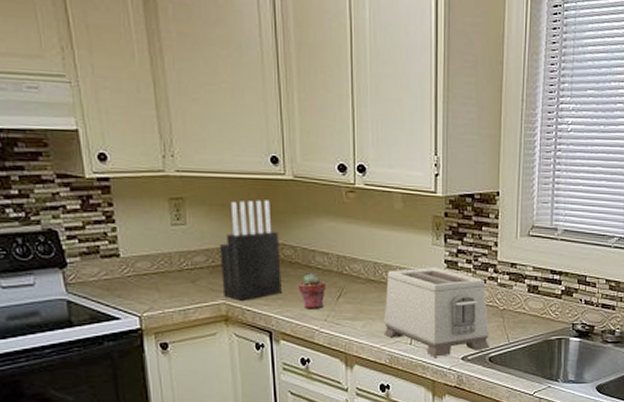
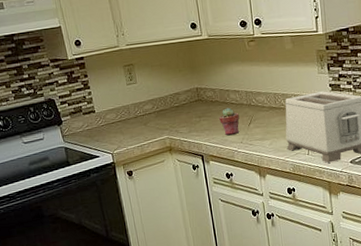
knife block: present [219,200,282,301] -> none [160,57,208,135]

